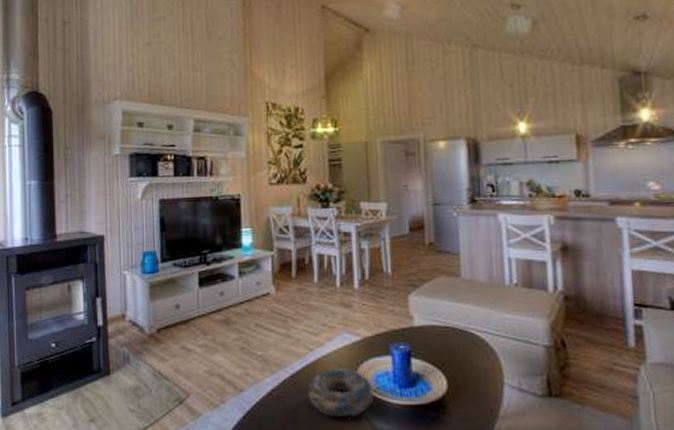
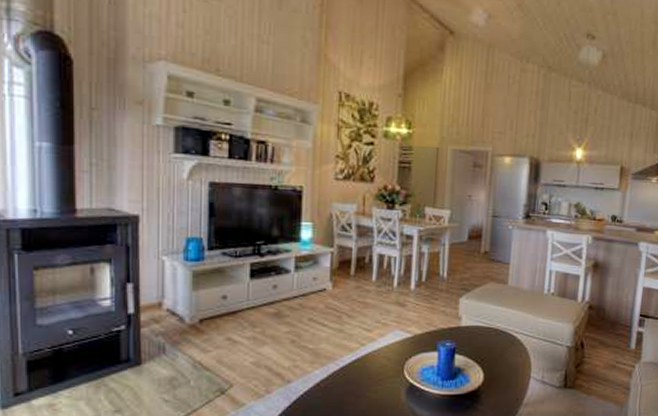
decorative bowl: present [308,369,374,416] -> none [356,363,418,405]

